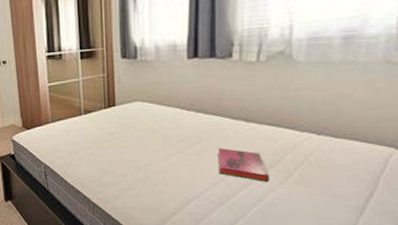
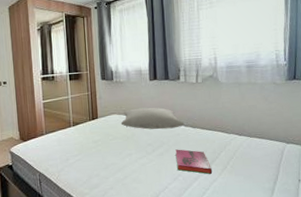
pillow: none [145,93,234,123] -> present [121,107,185,130]

